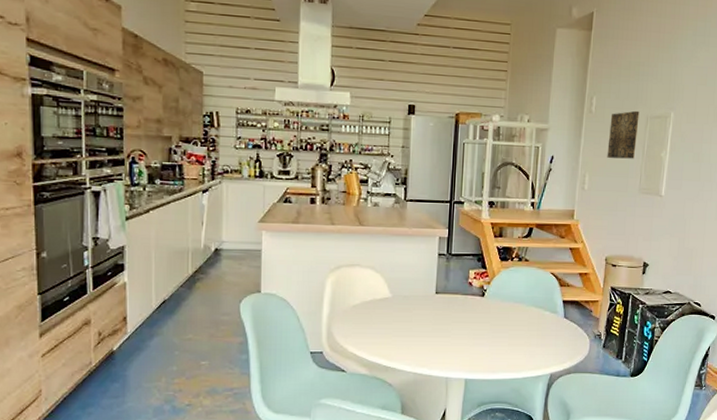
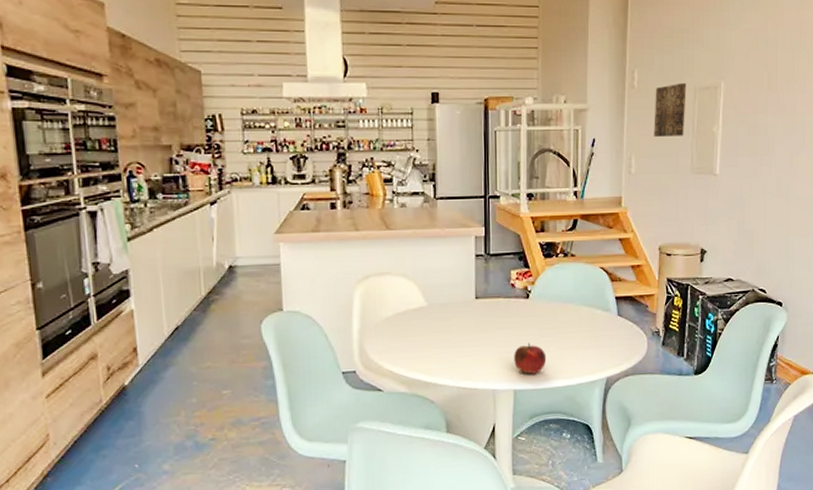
fruit: none [467,337,497,366] -> present [514,343,547,374]

